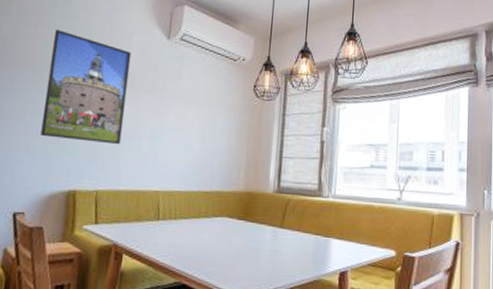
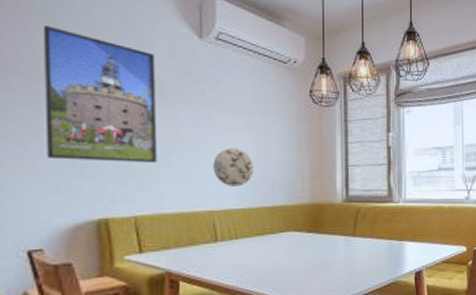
decorative plate: none [163,134,199,170] -> present [213,148,254,186]

